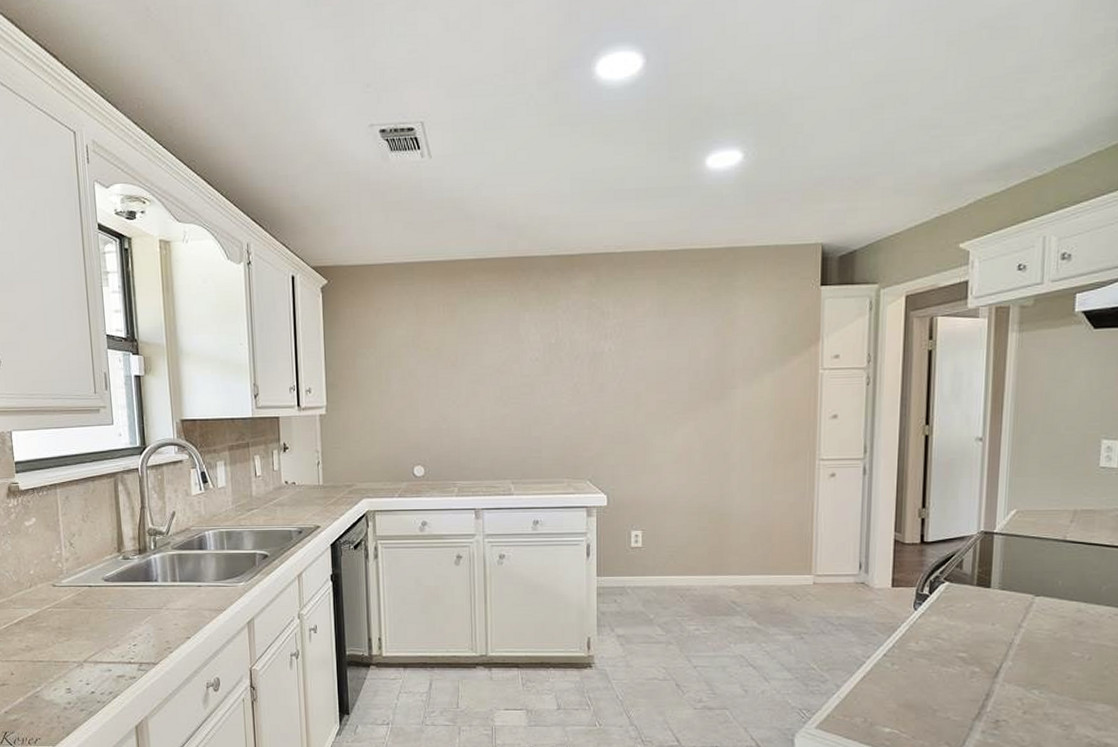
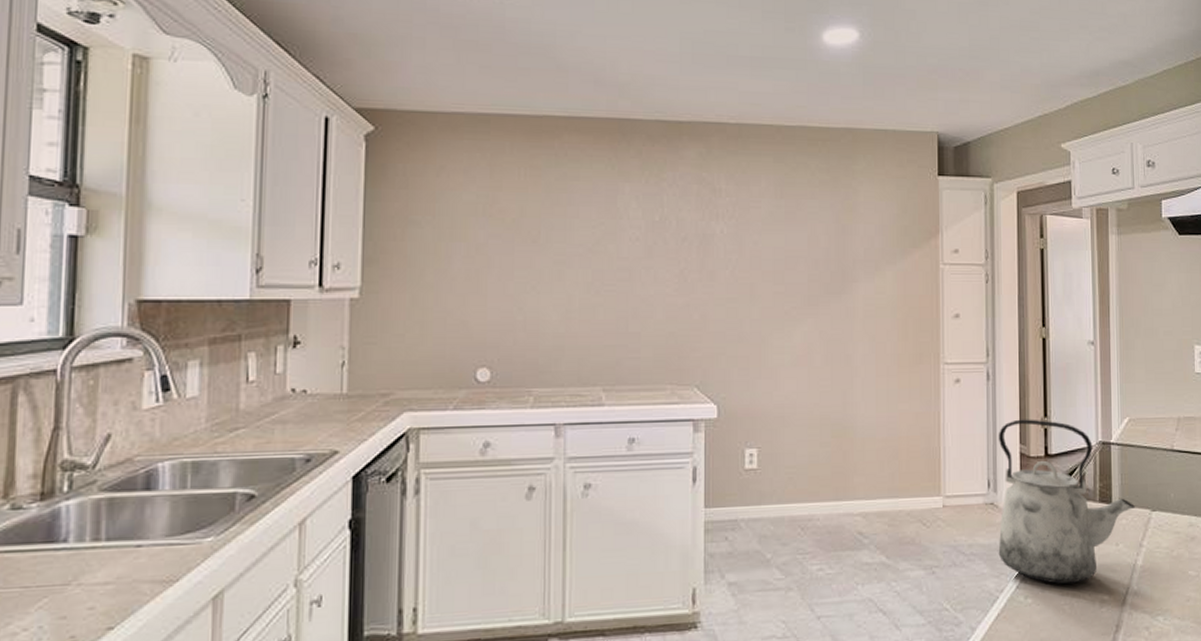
kettle: none [866,509,1017,656] -> present [998,419,1136,585]

